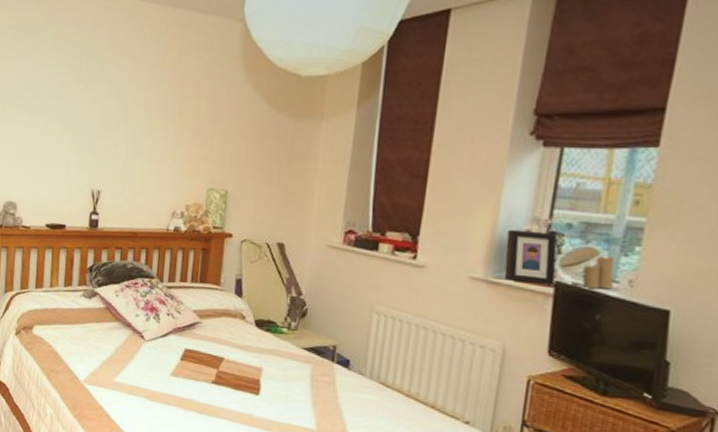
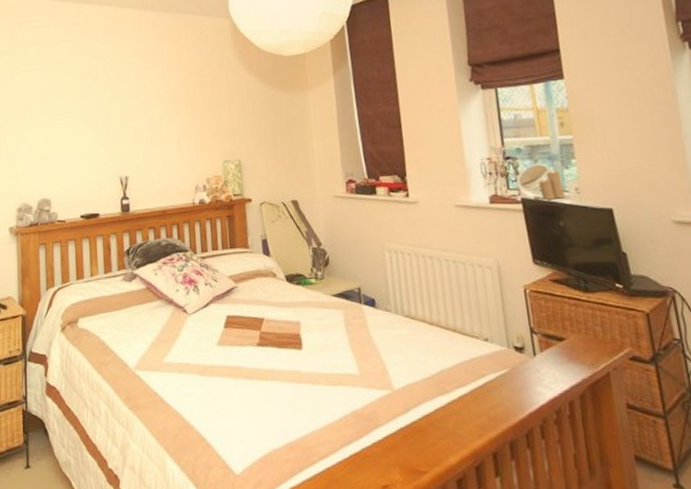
picture frame: present [504,229,558,286] -> none [474,158,521,203]

